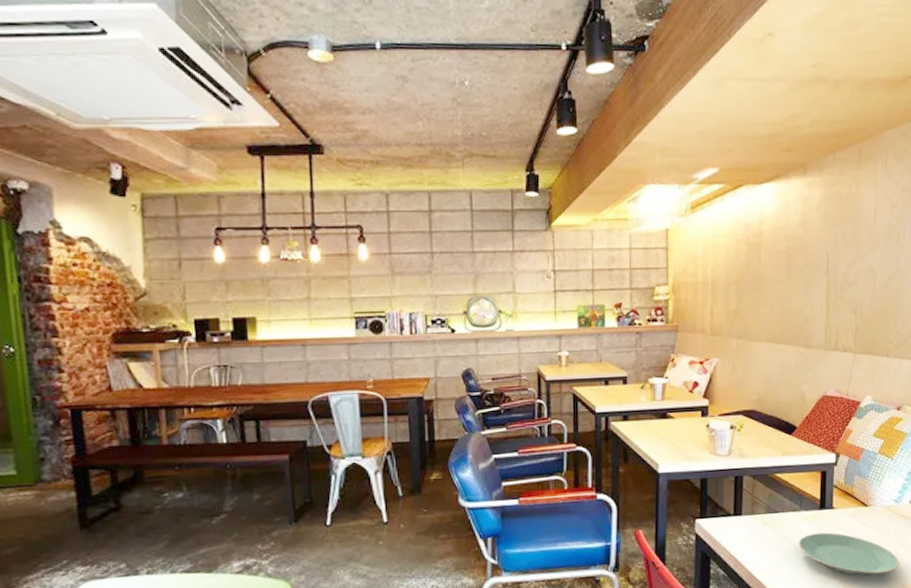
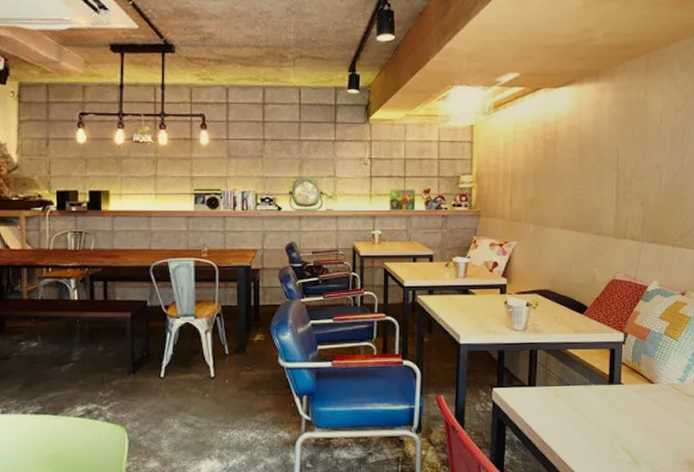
plate: present [798,532,899,576] -> none [588,406,684,449]

